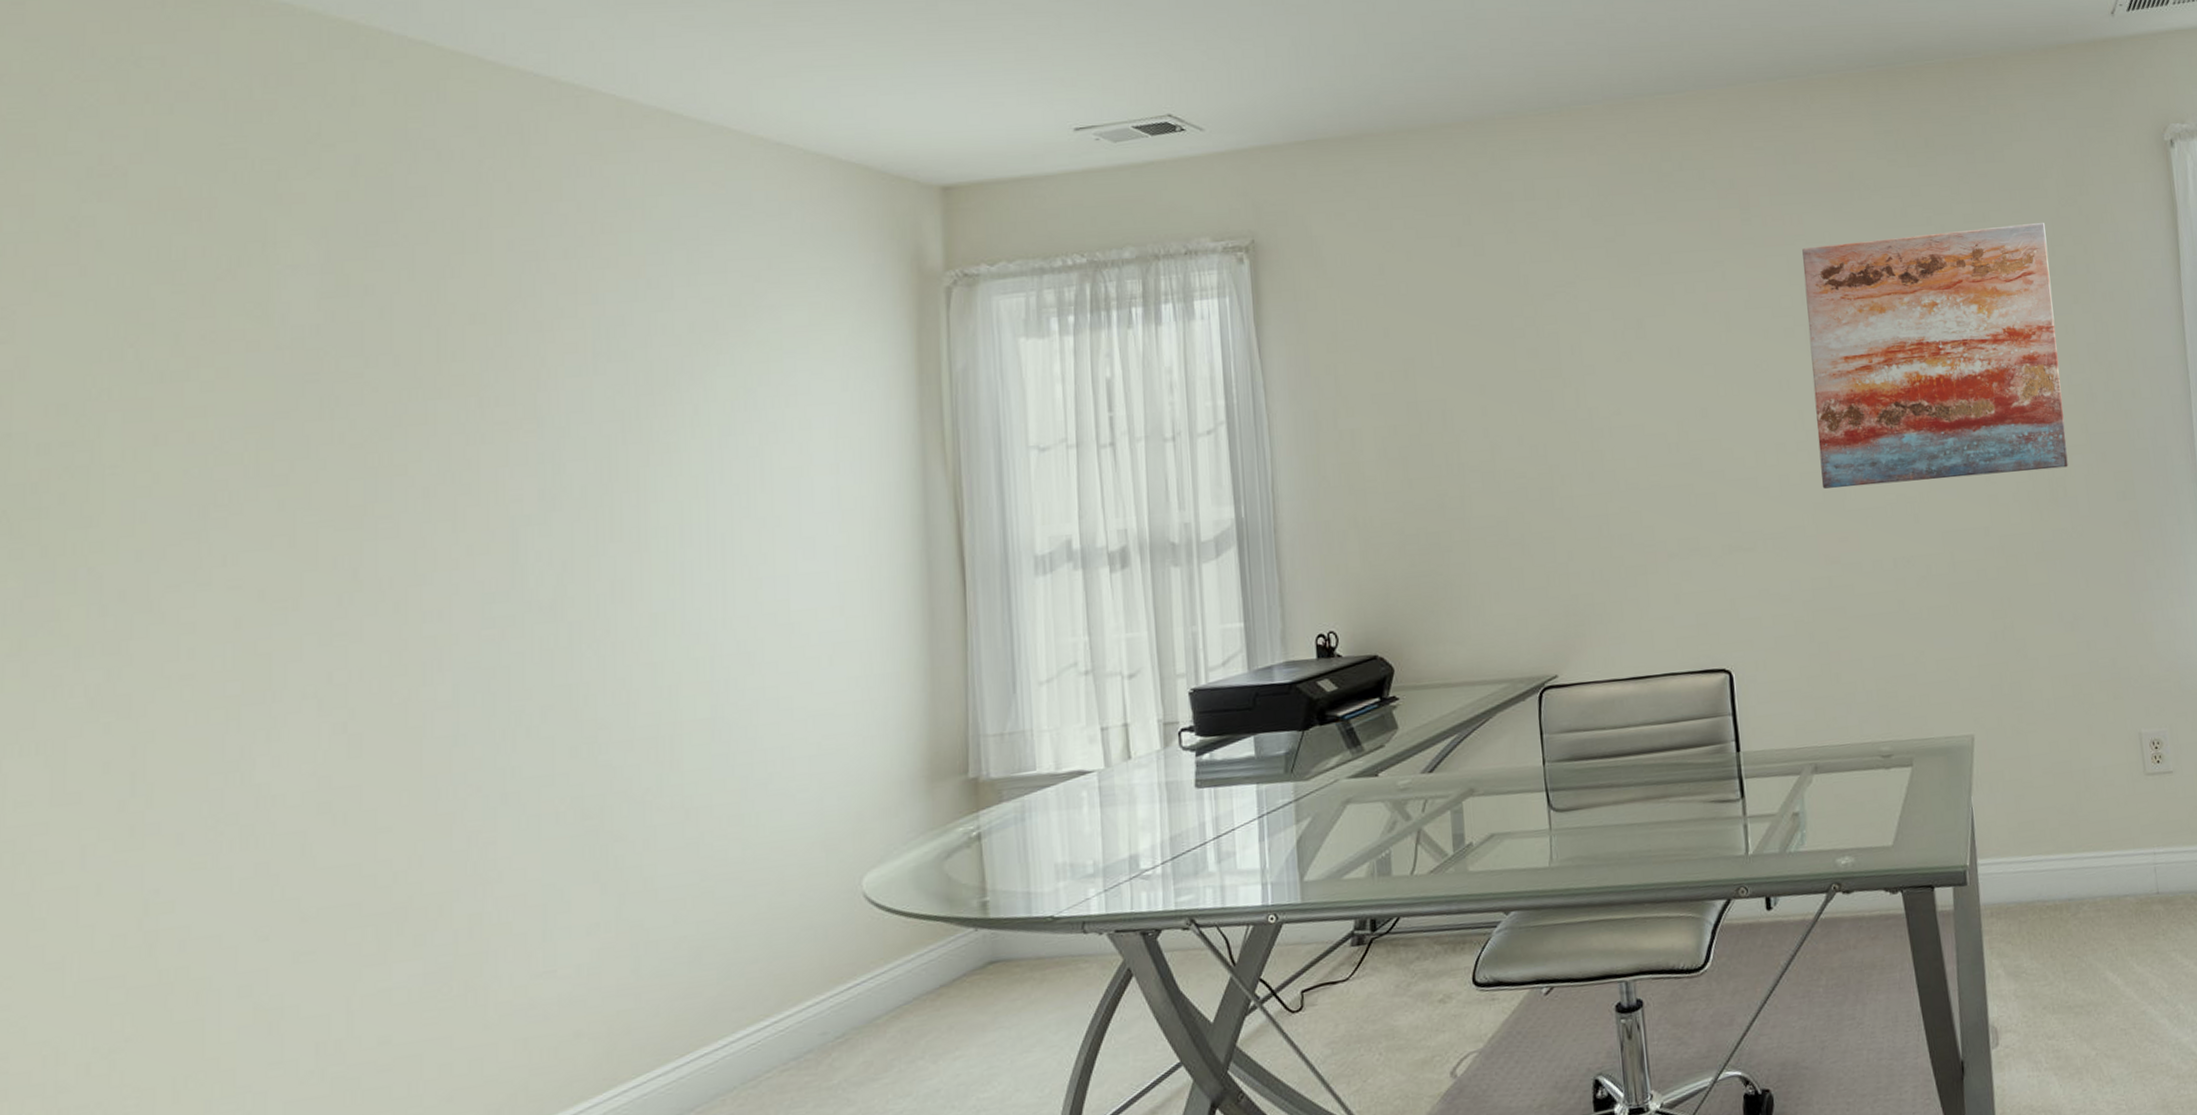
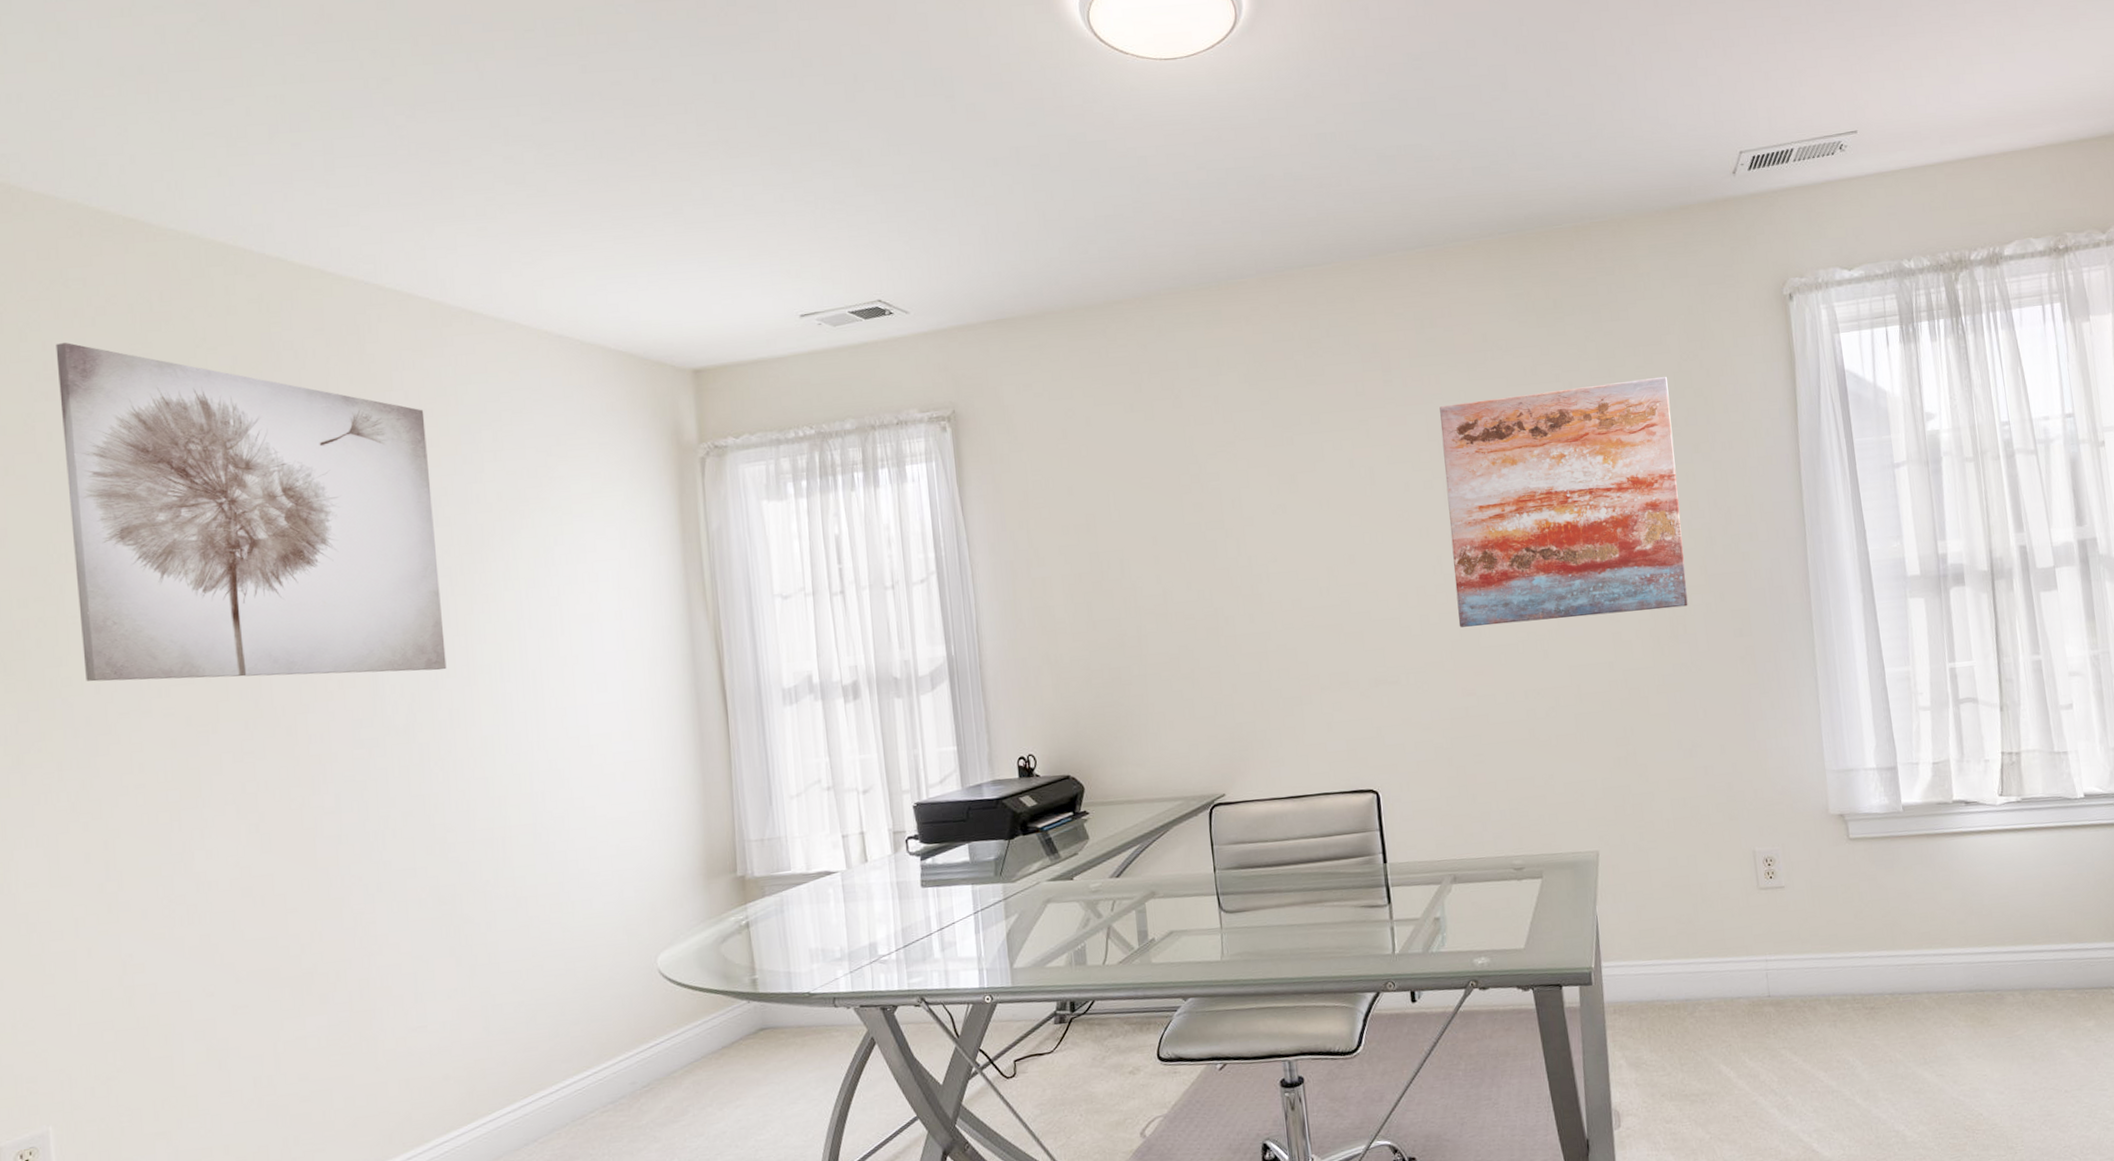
wall art: none [117,132,611,547] -> present [55,342,447,682]

